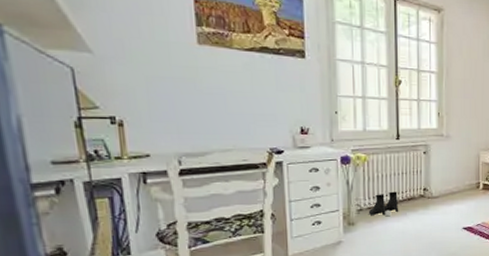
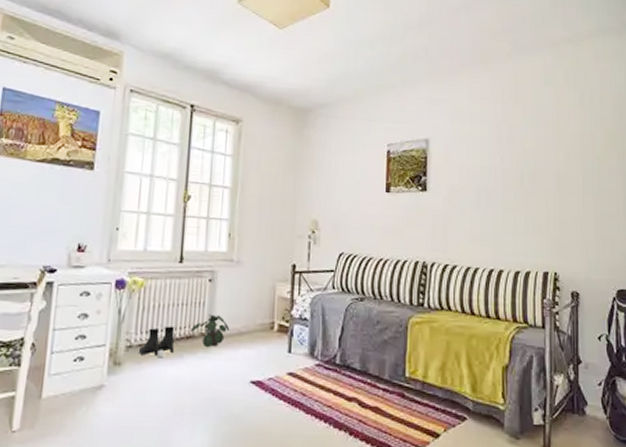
potted plant: none [410,180,444,206] -> present [190,314,230,348]

